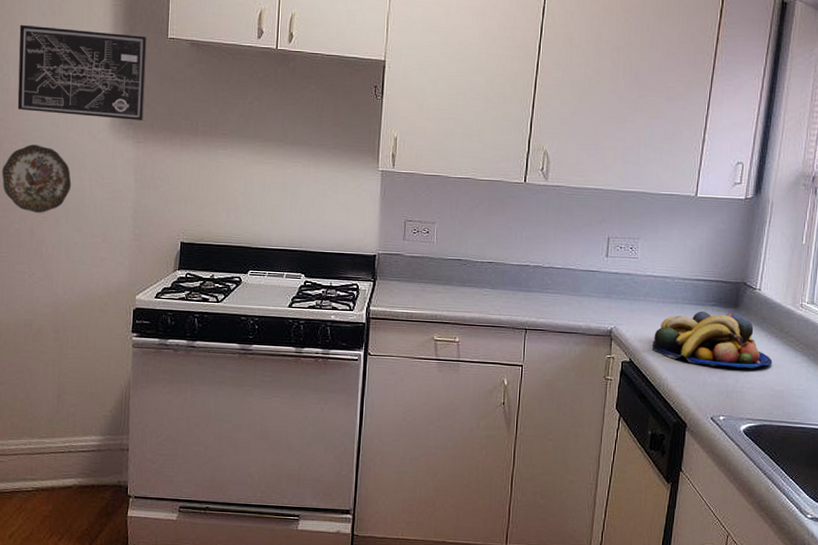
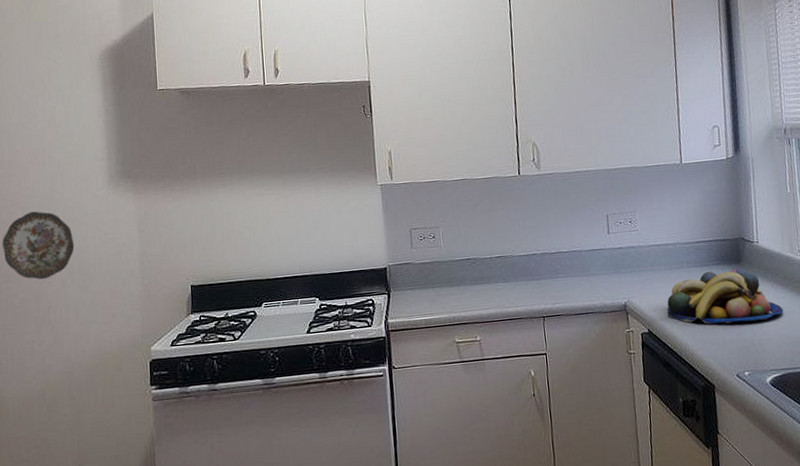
wall art: present [17,24,147,120] -> none [9,91,141,180]

